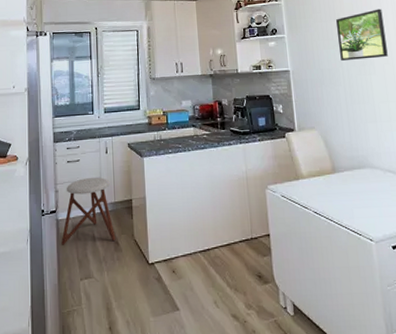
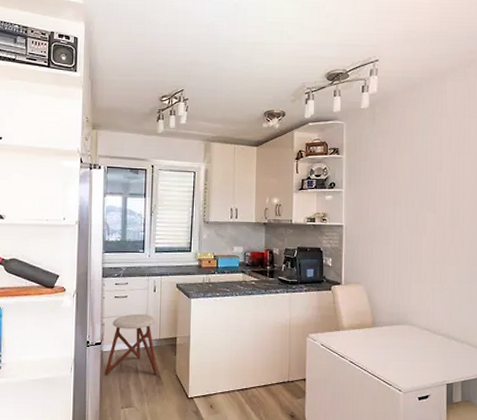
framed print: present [335,8,388,60] -> none [394,171,442,221]

